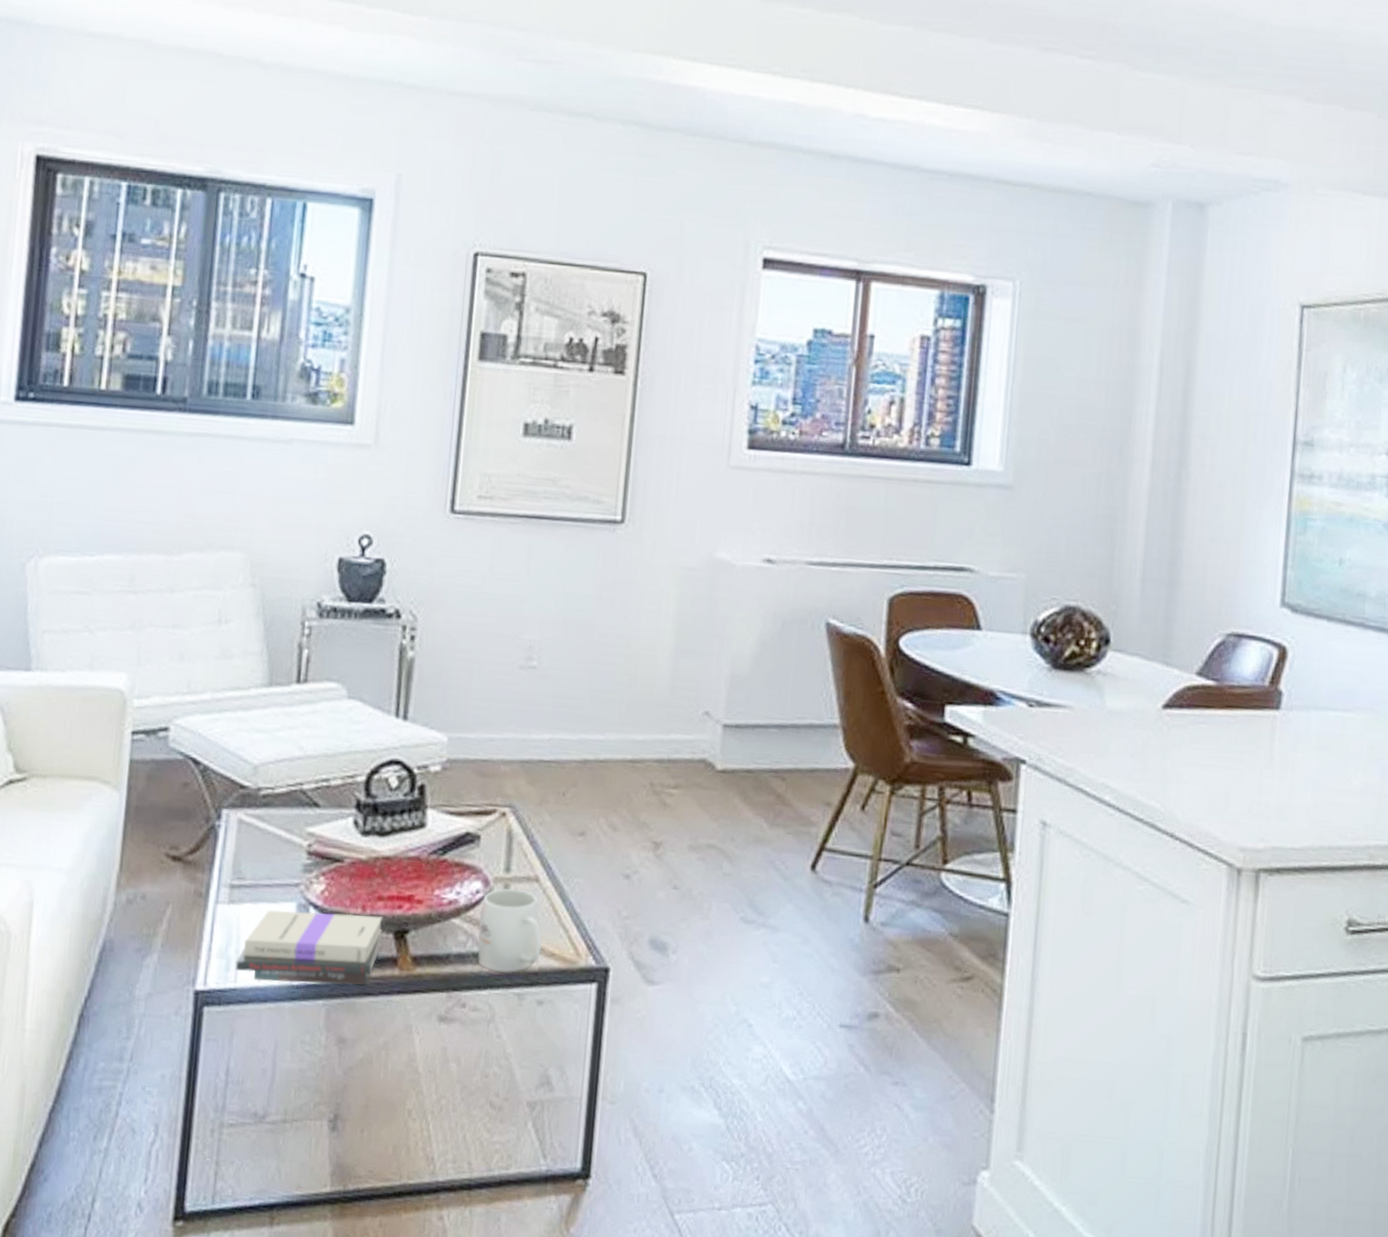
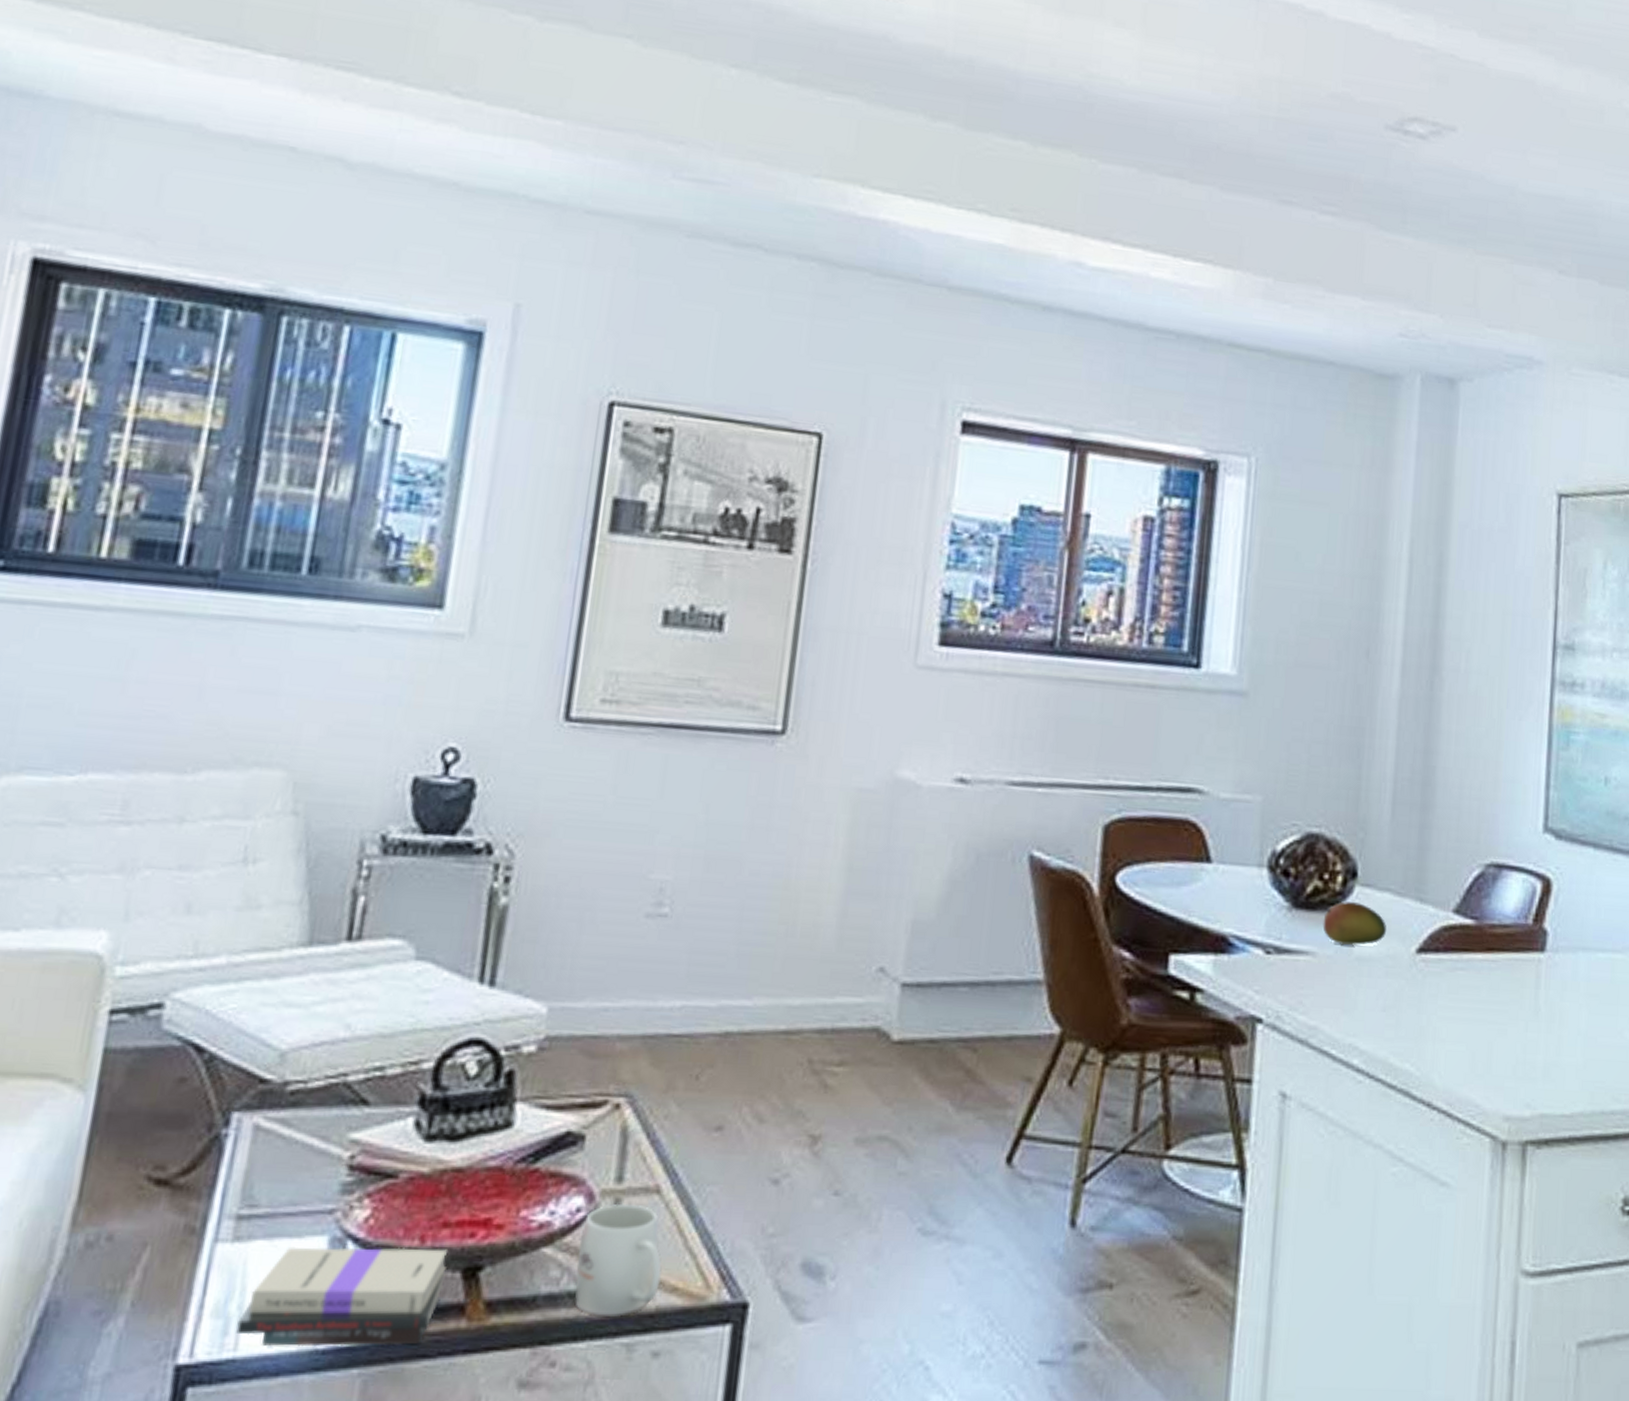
fruit: none [1079,664,1136,701] -> present [1323,901,1386,946]

